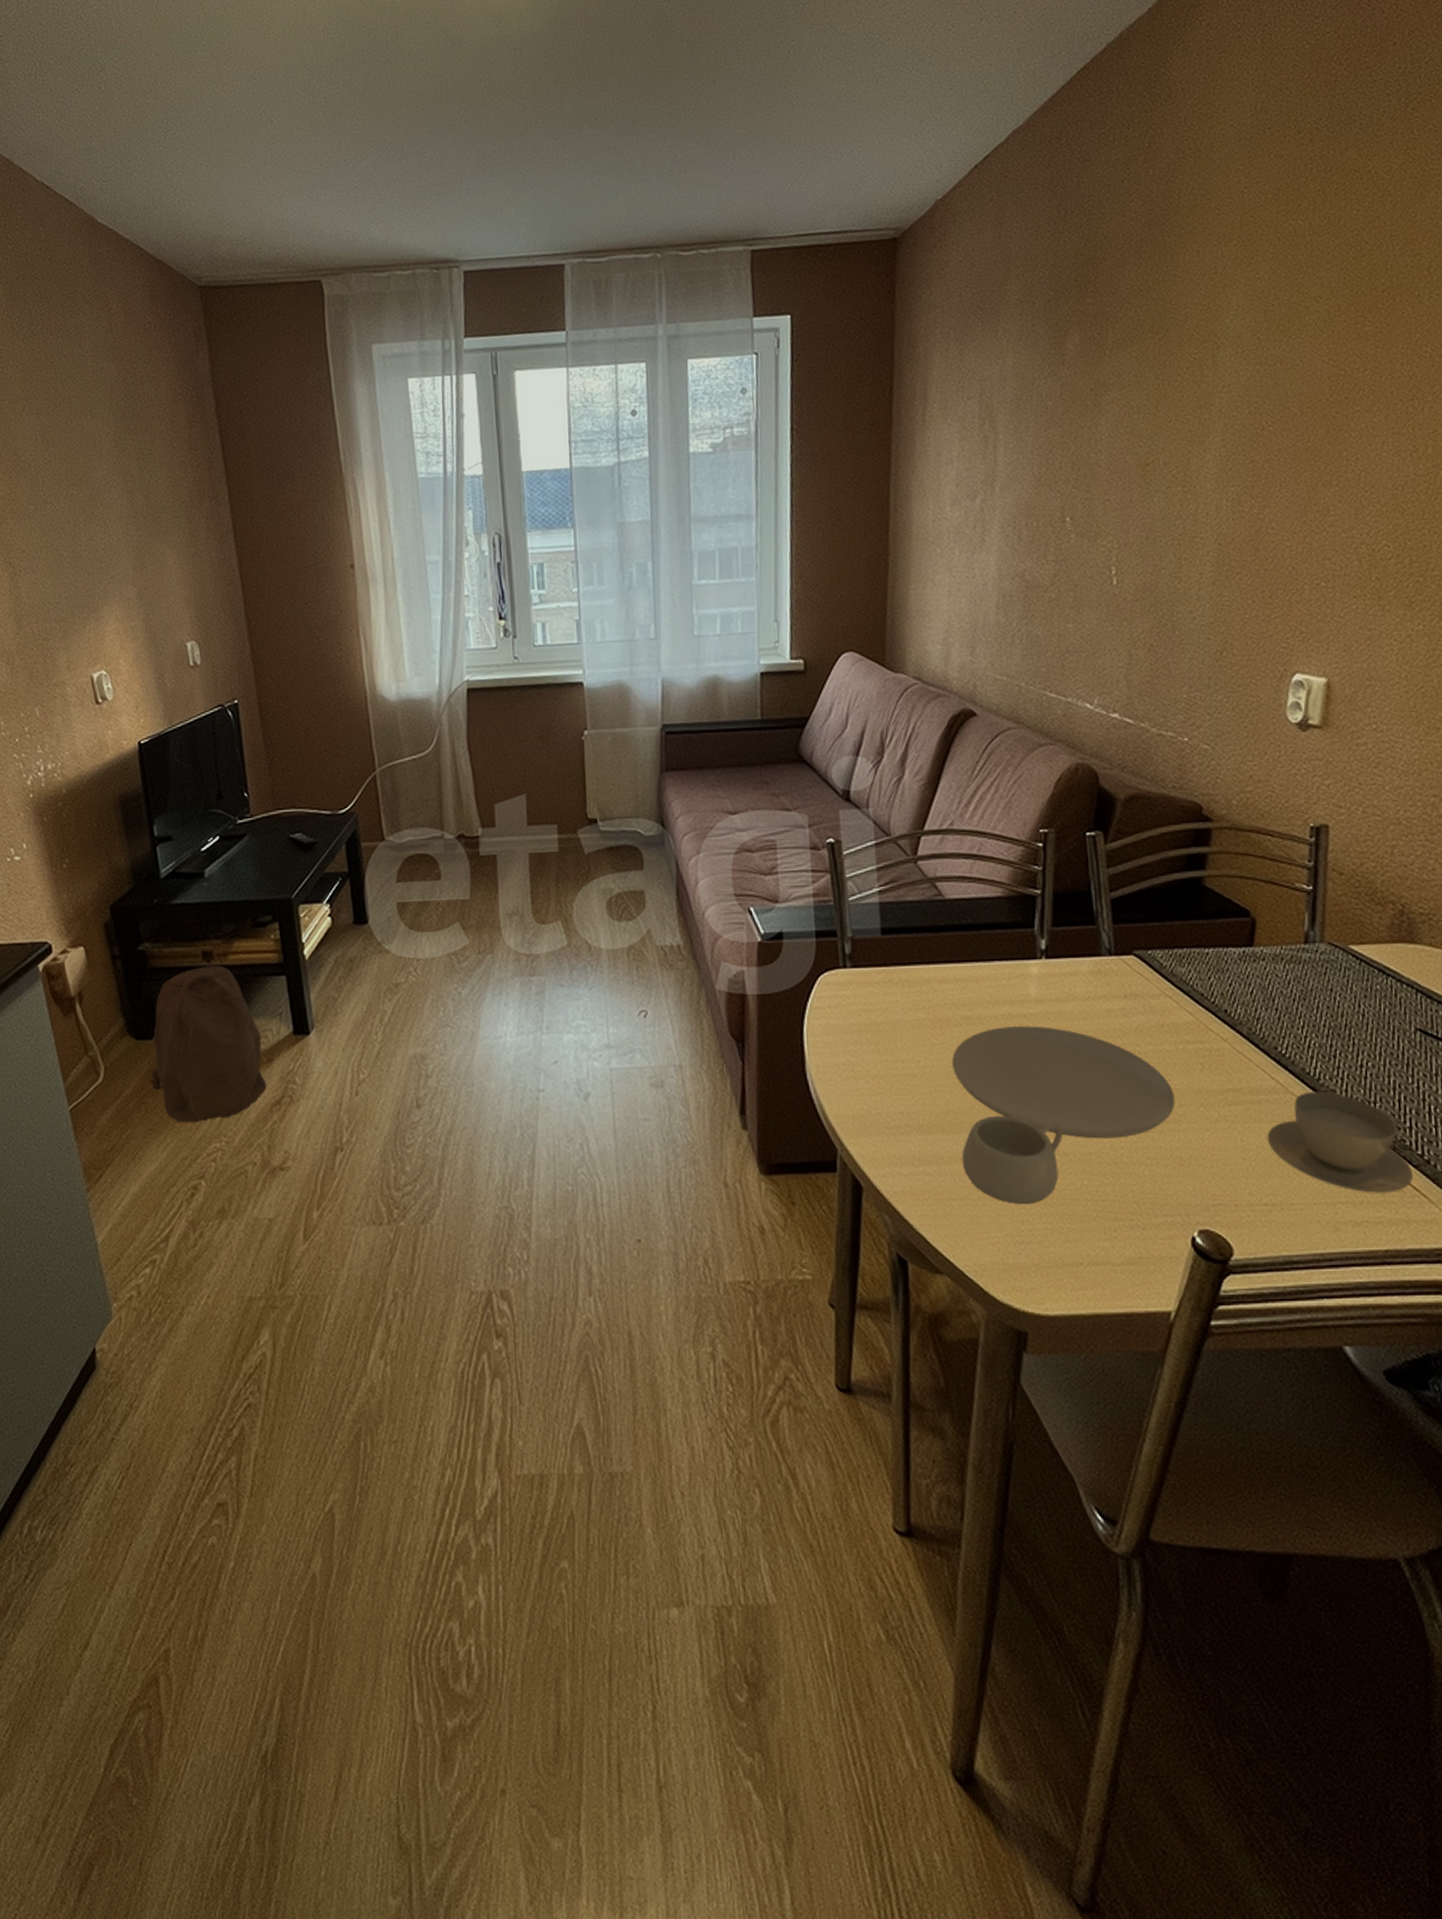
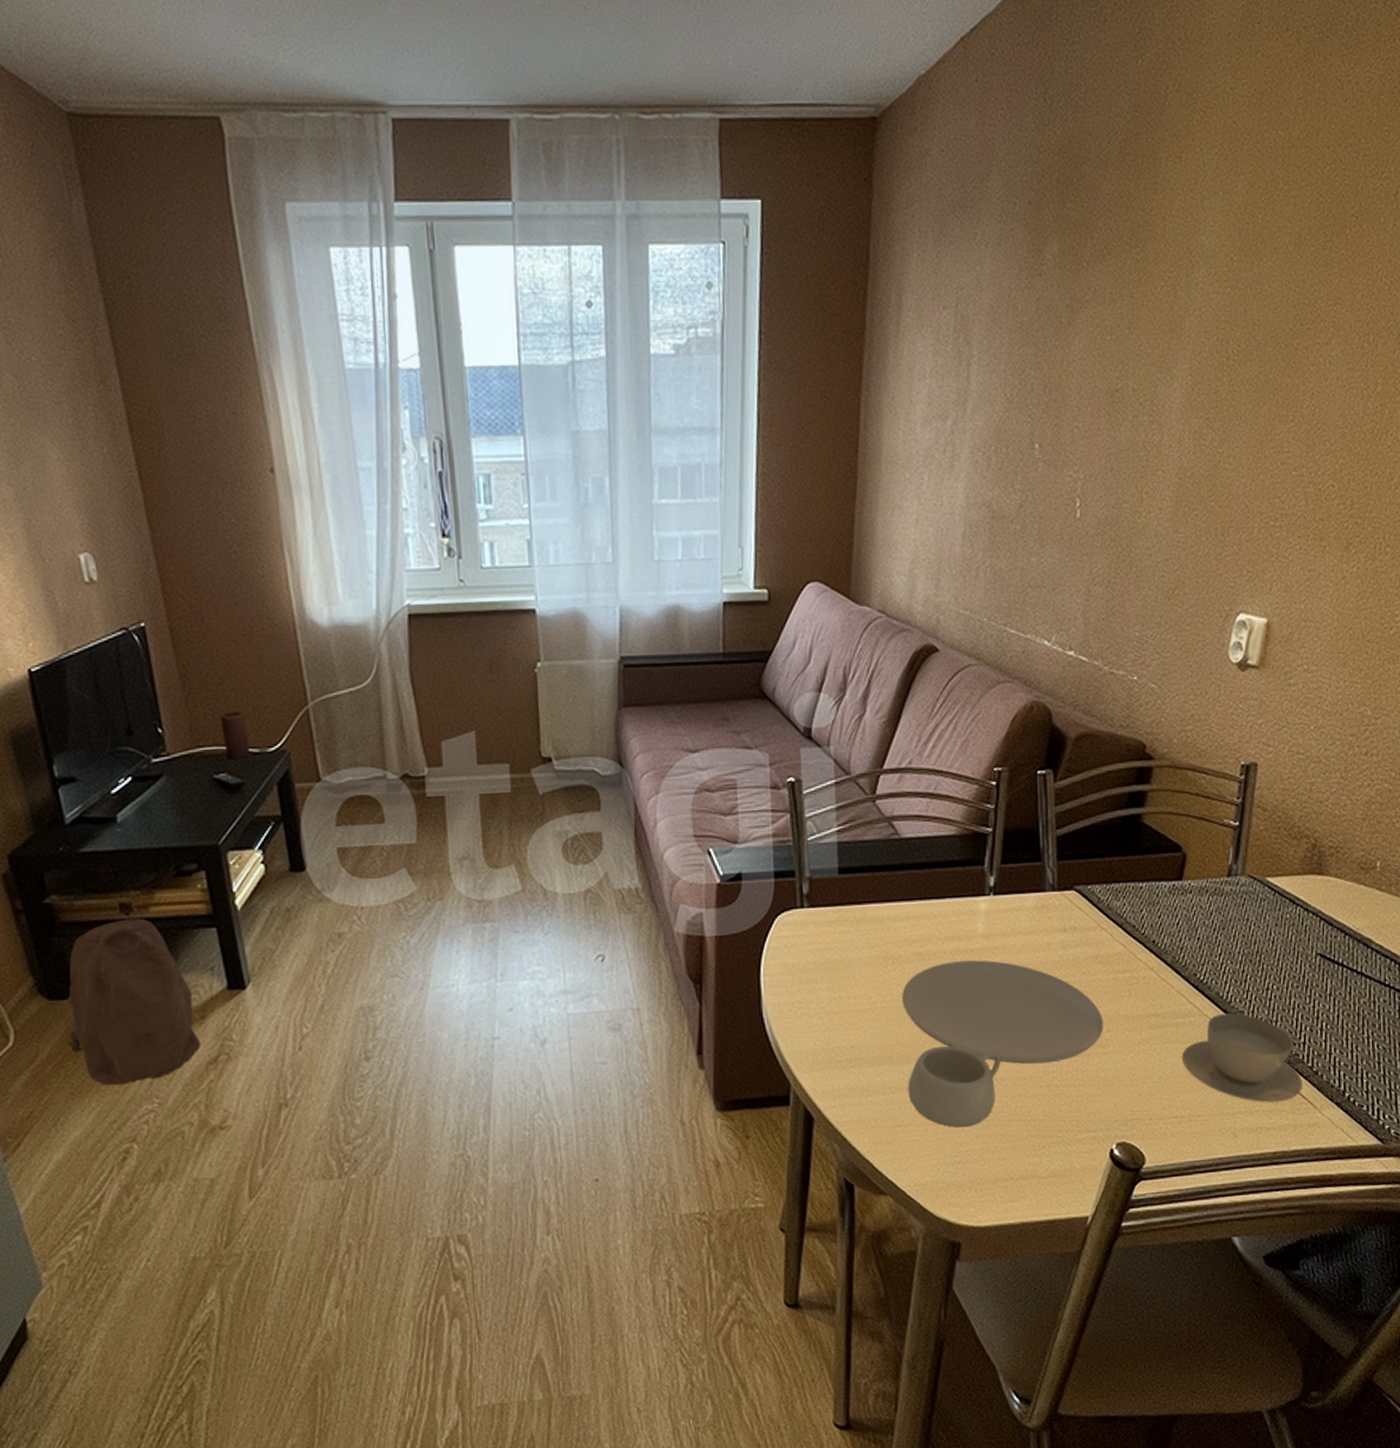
candle: none [298,777,323,820] -> present [220,711,250,759]

